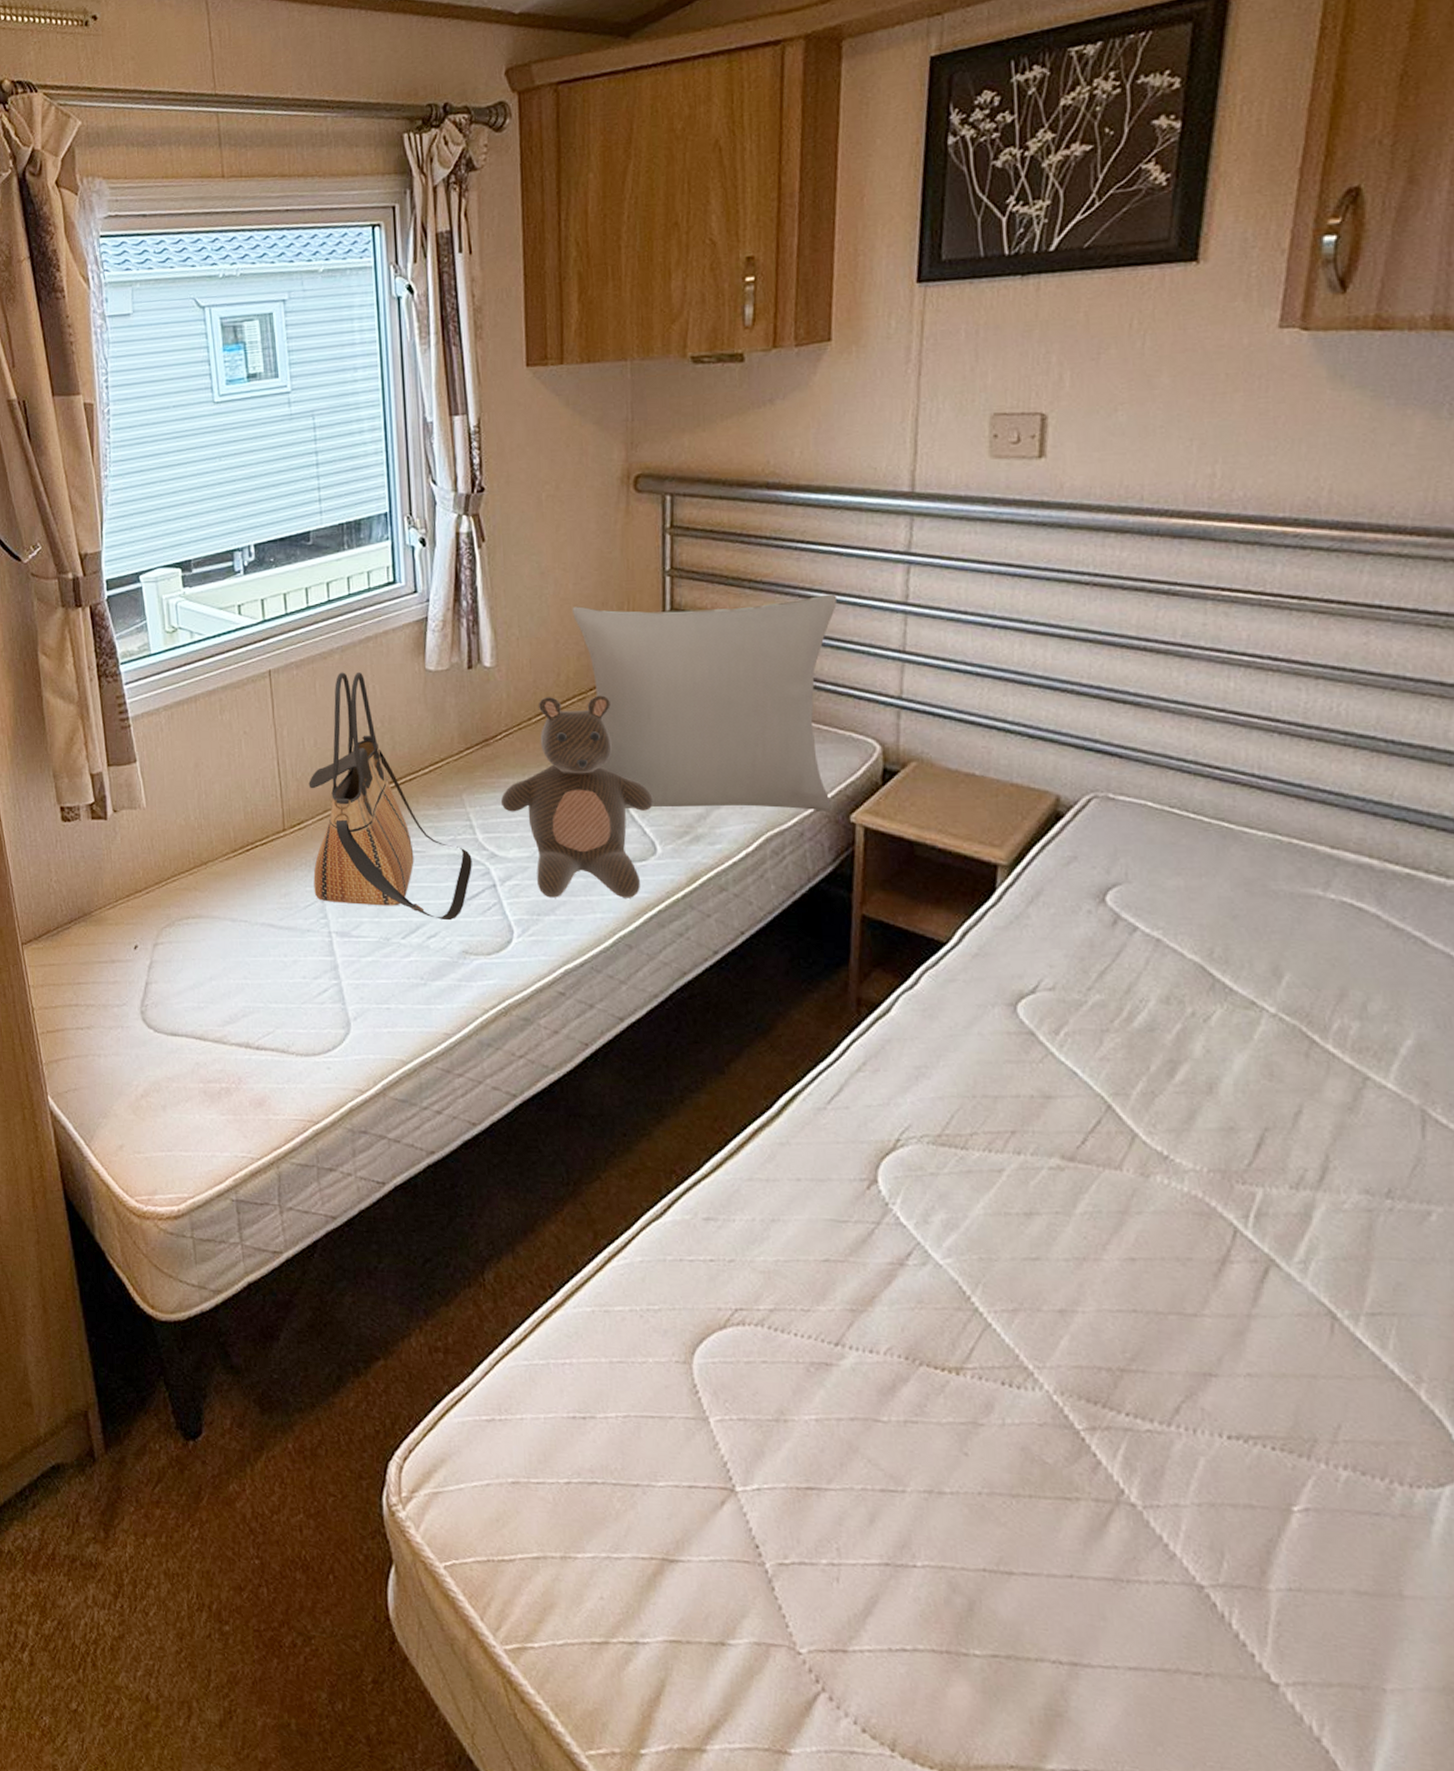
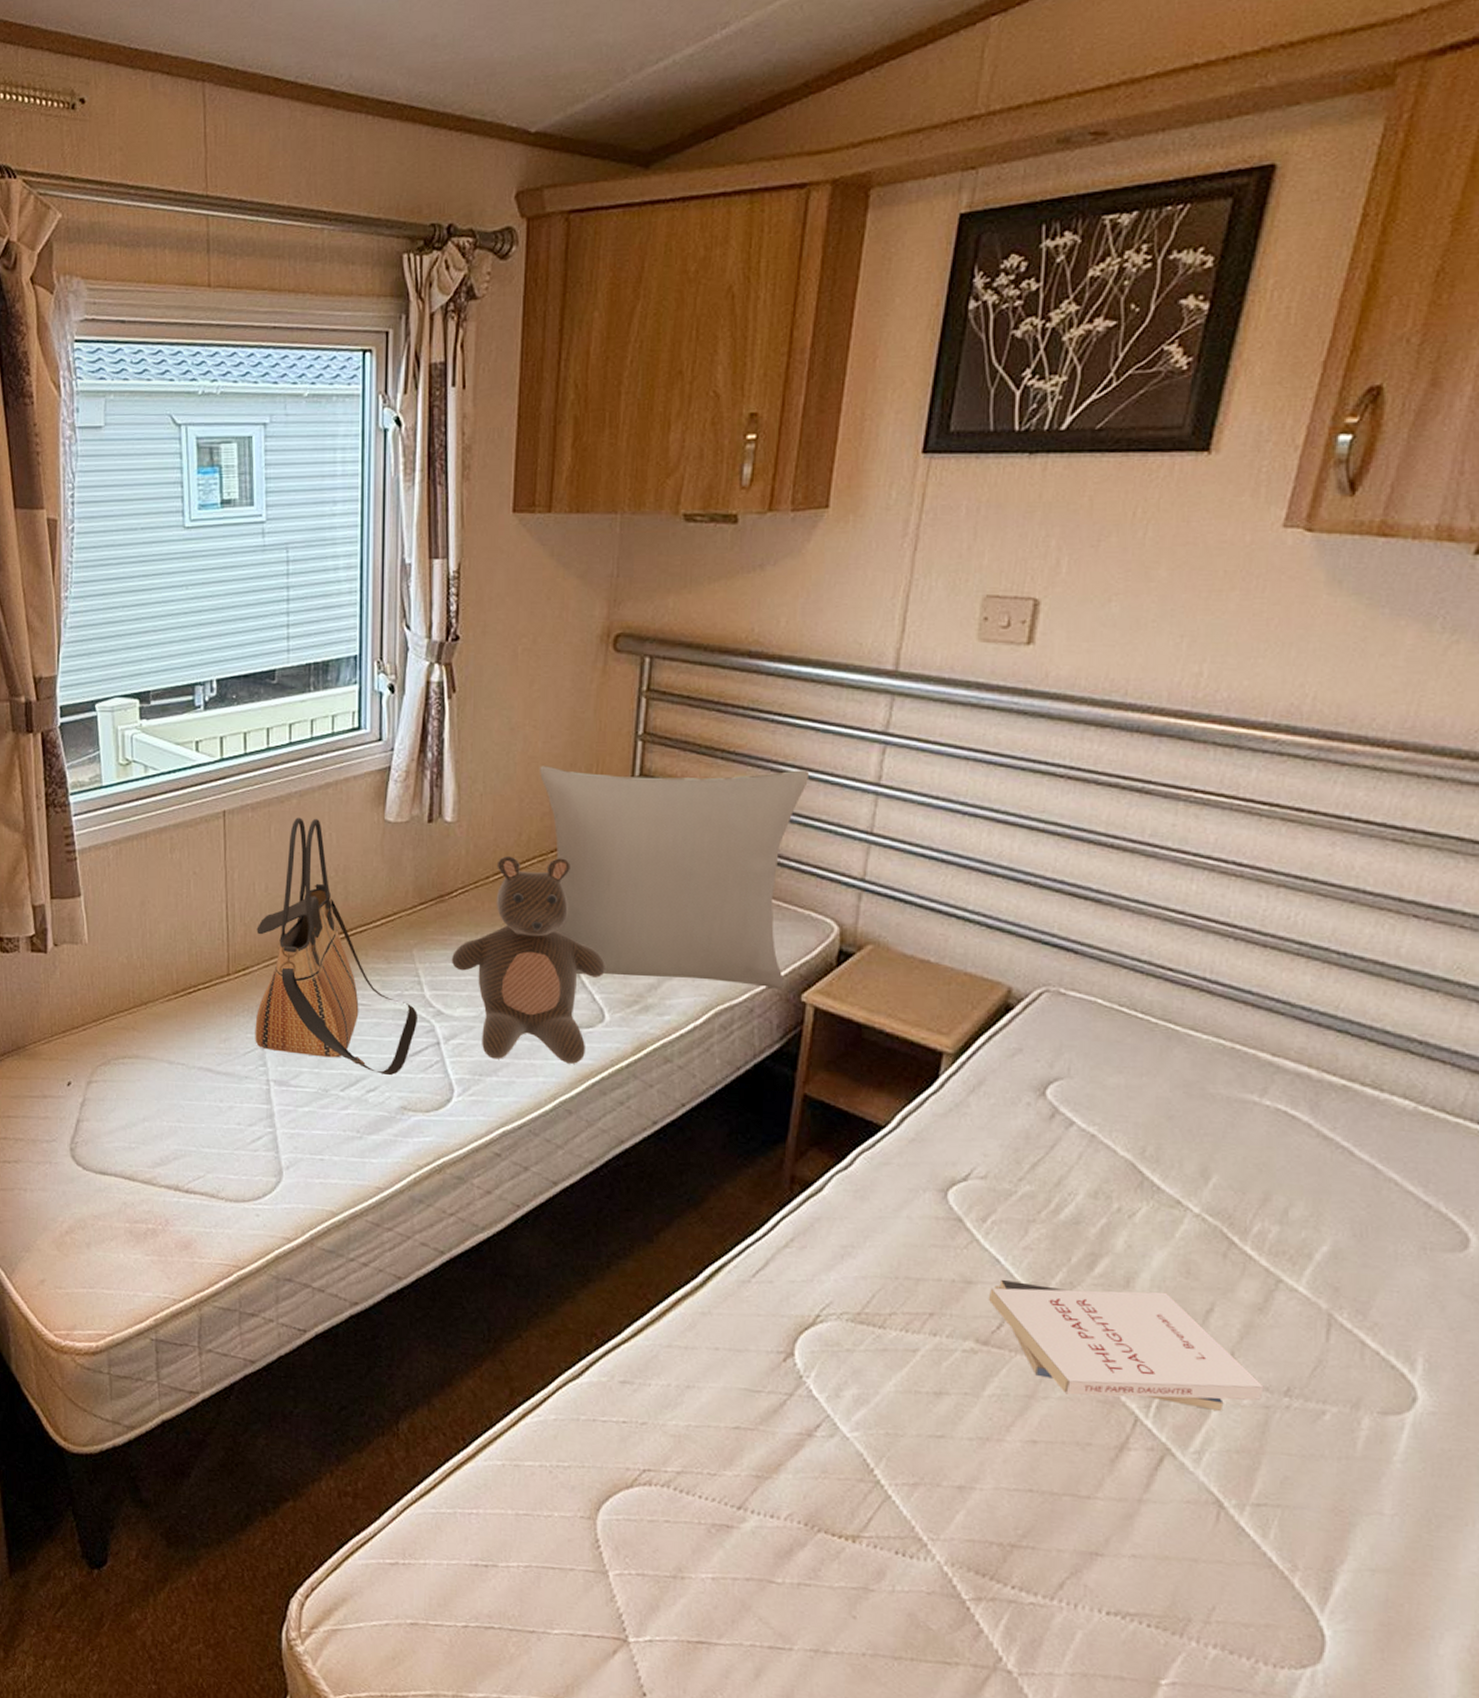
books: none [1069,1092,1364,1217] -> present [988,1279,1264,1411]

